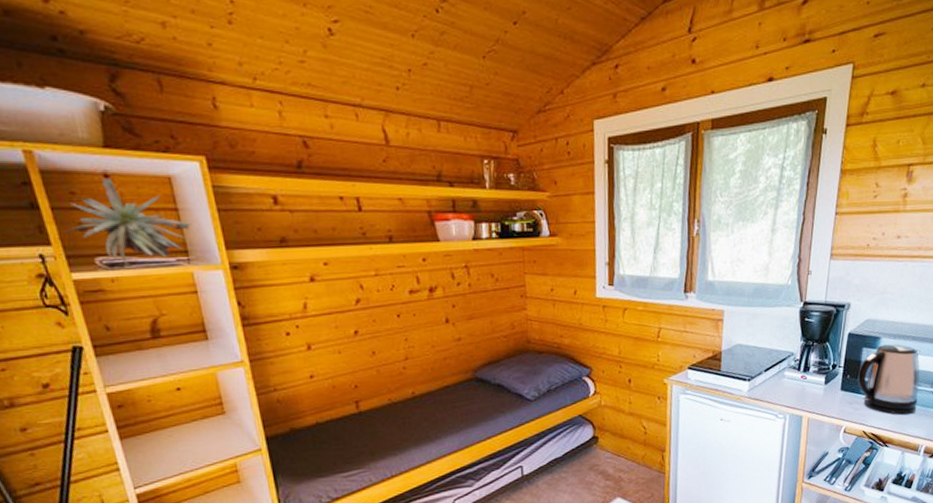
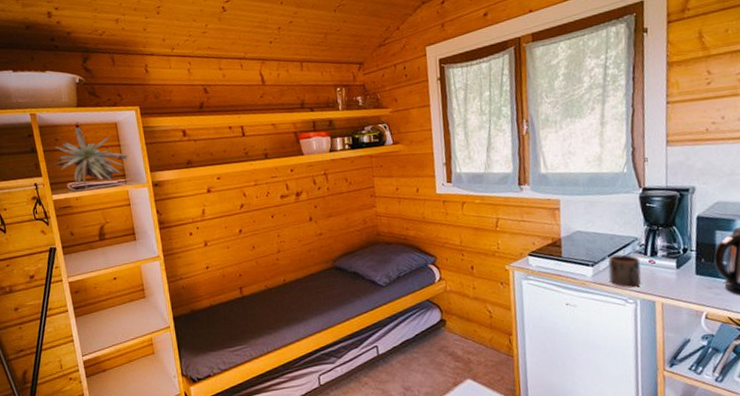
mug: none [762,368,794,404] -> present [608,253,642,289]

